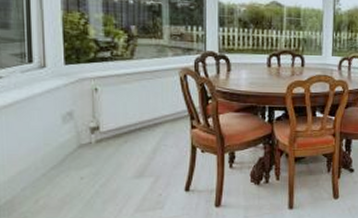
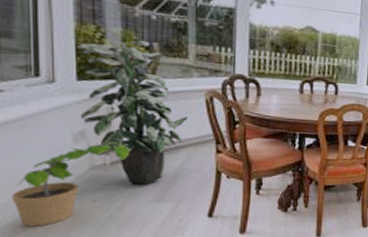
potted plant: none [10,121,112,203] -> present [12,142,130,226]
indoor plant: none [64,23,164,161] -> present [77,39,188,185]

